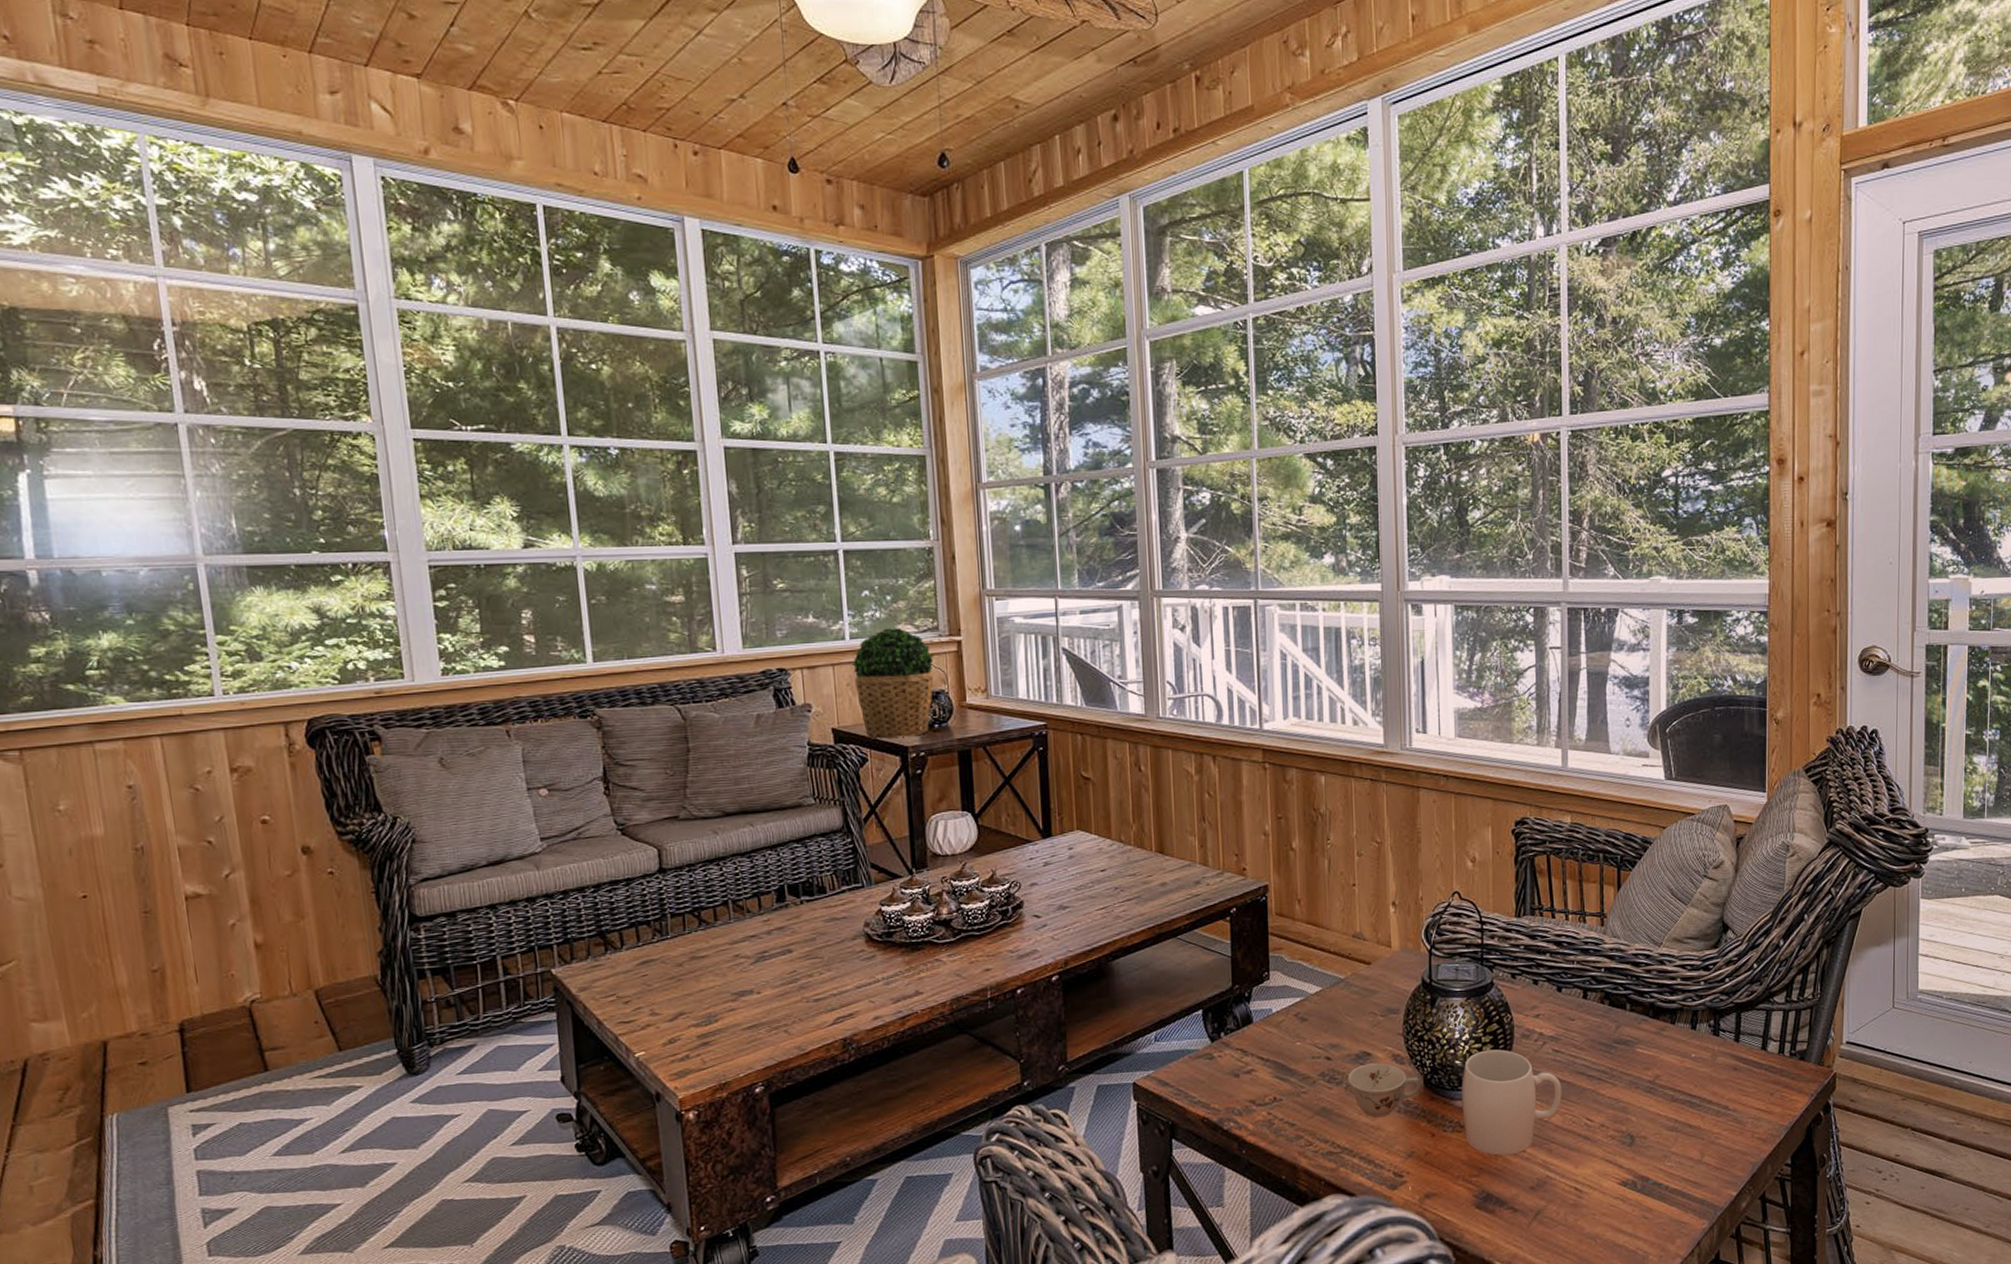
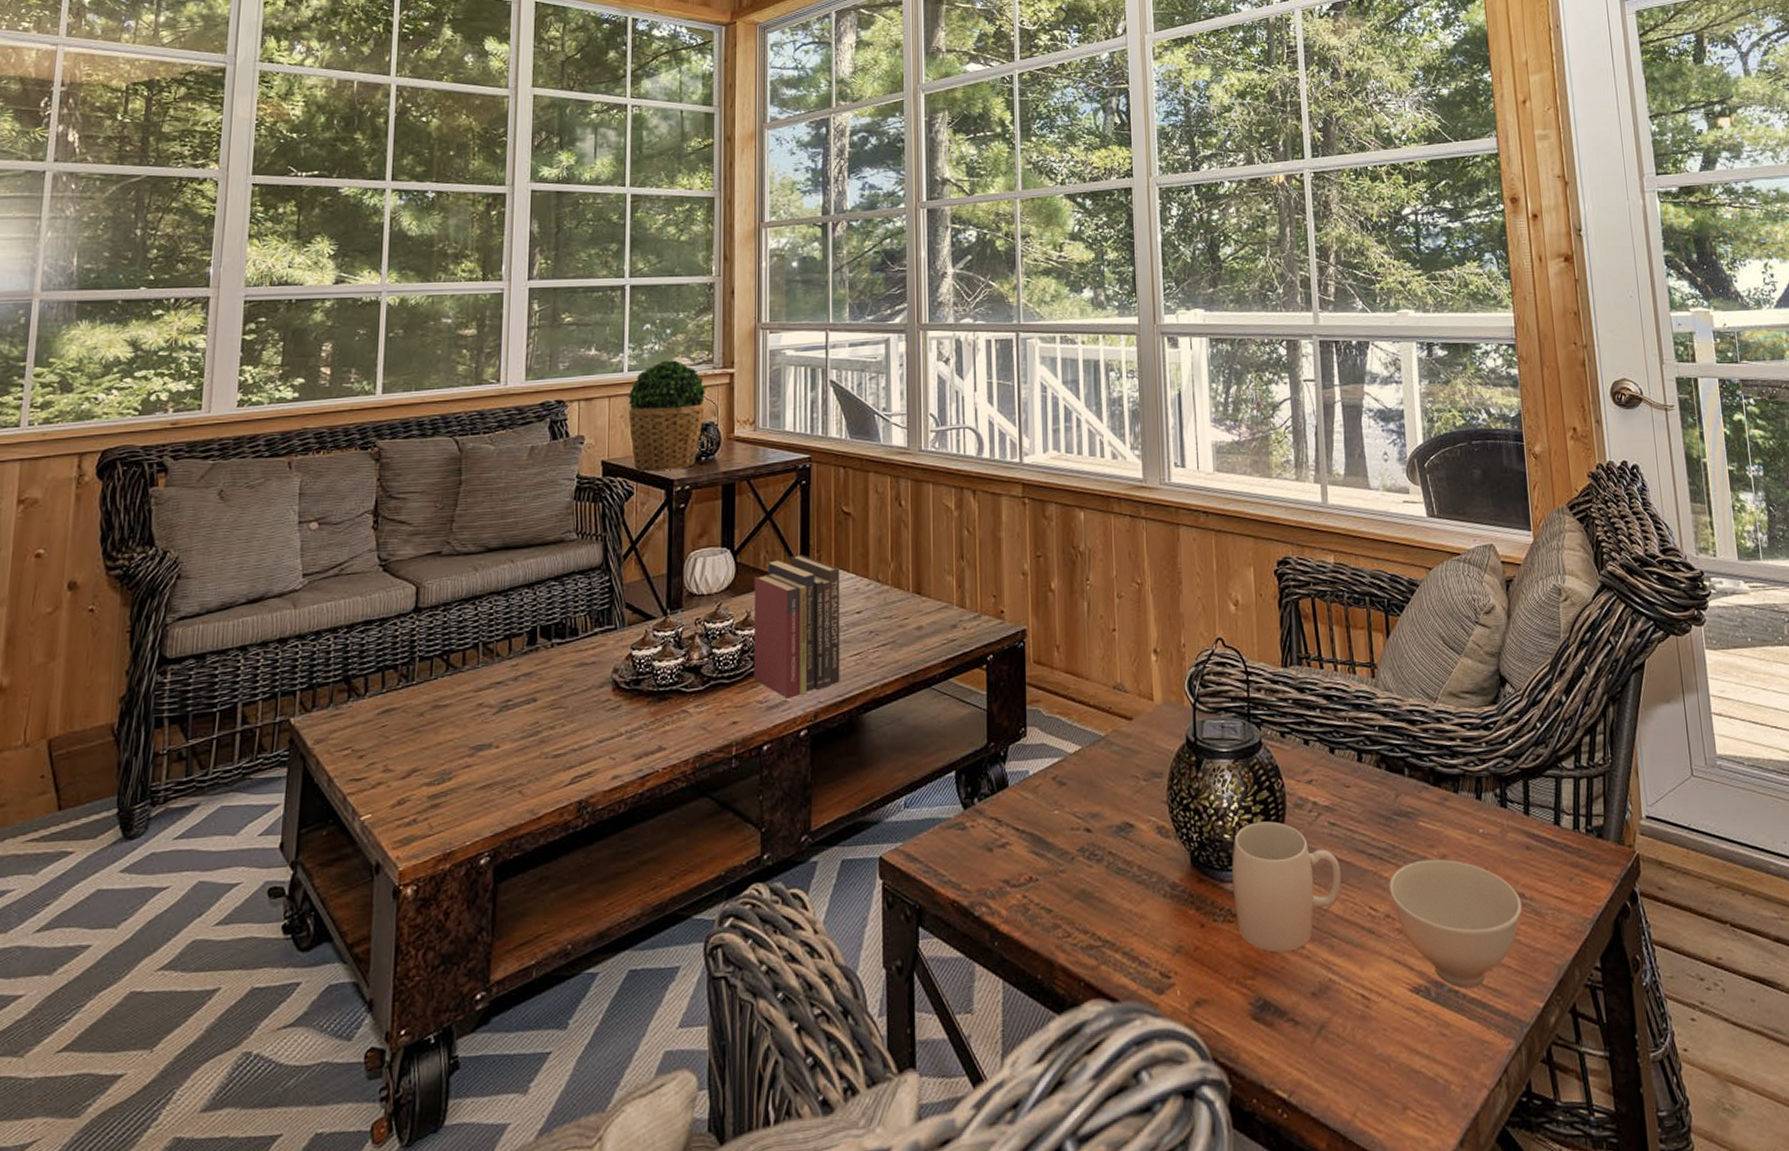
books: none [997,817,1088,948] -> present [753,554,840,699]
teacup: present [1347,1063,1421,1118] -> none [1108,836,1188,903]
bowl: none [1605,1079,1725,1181] -> present [1388,859,1522,988]

